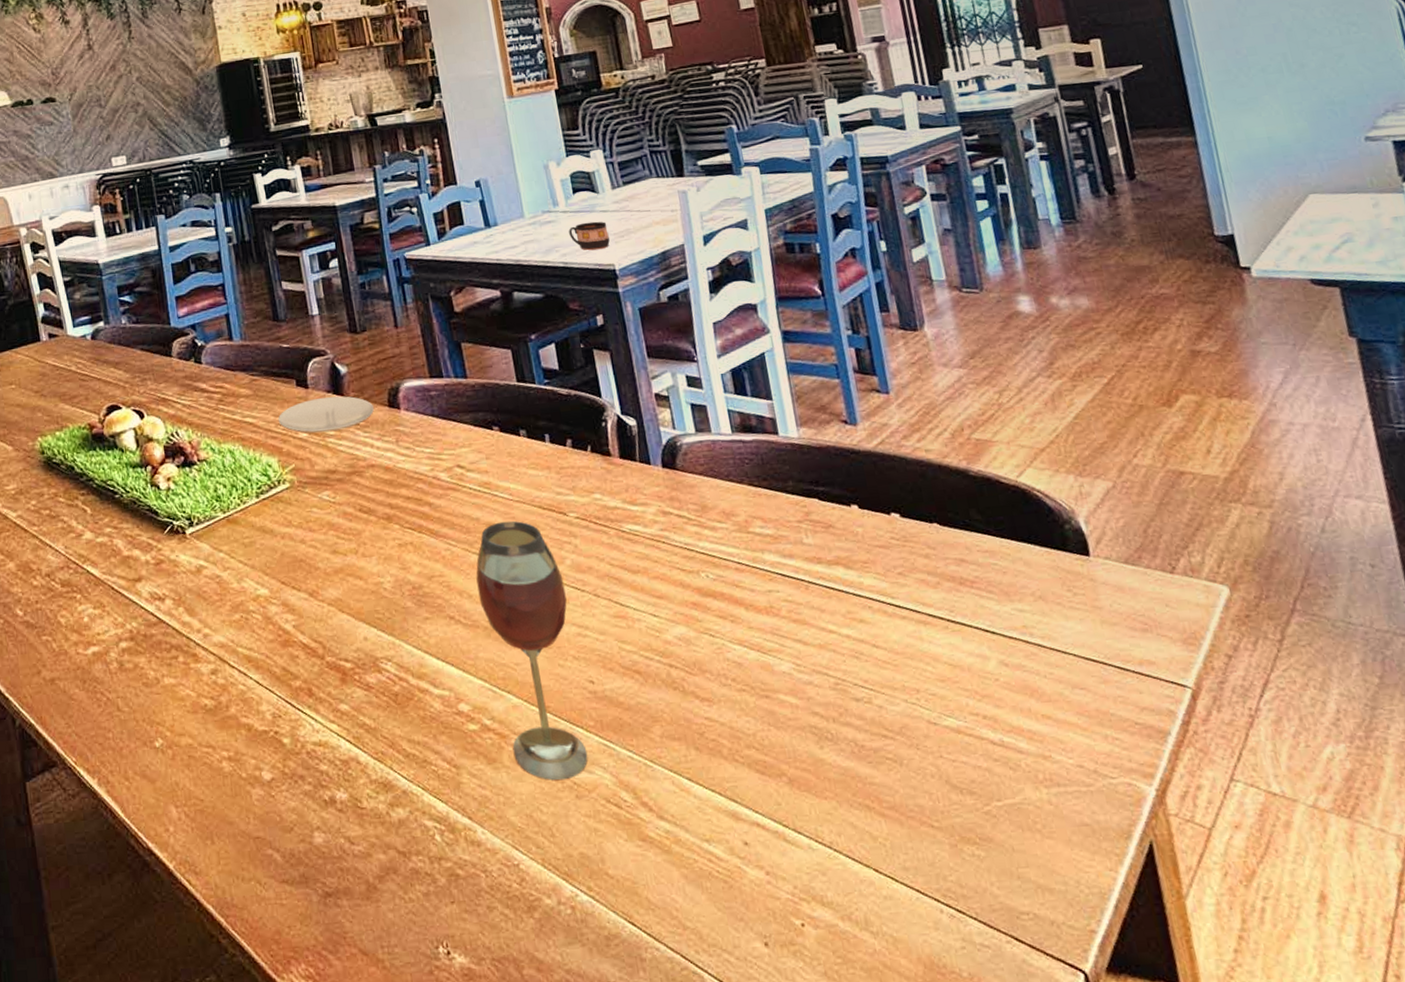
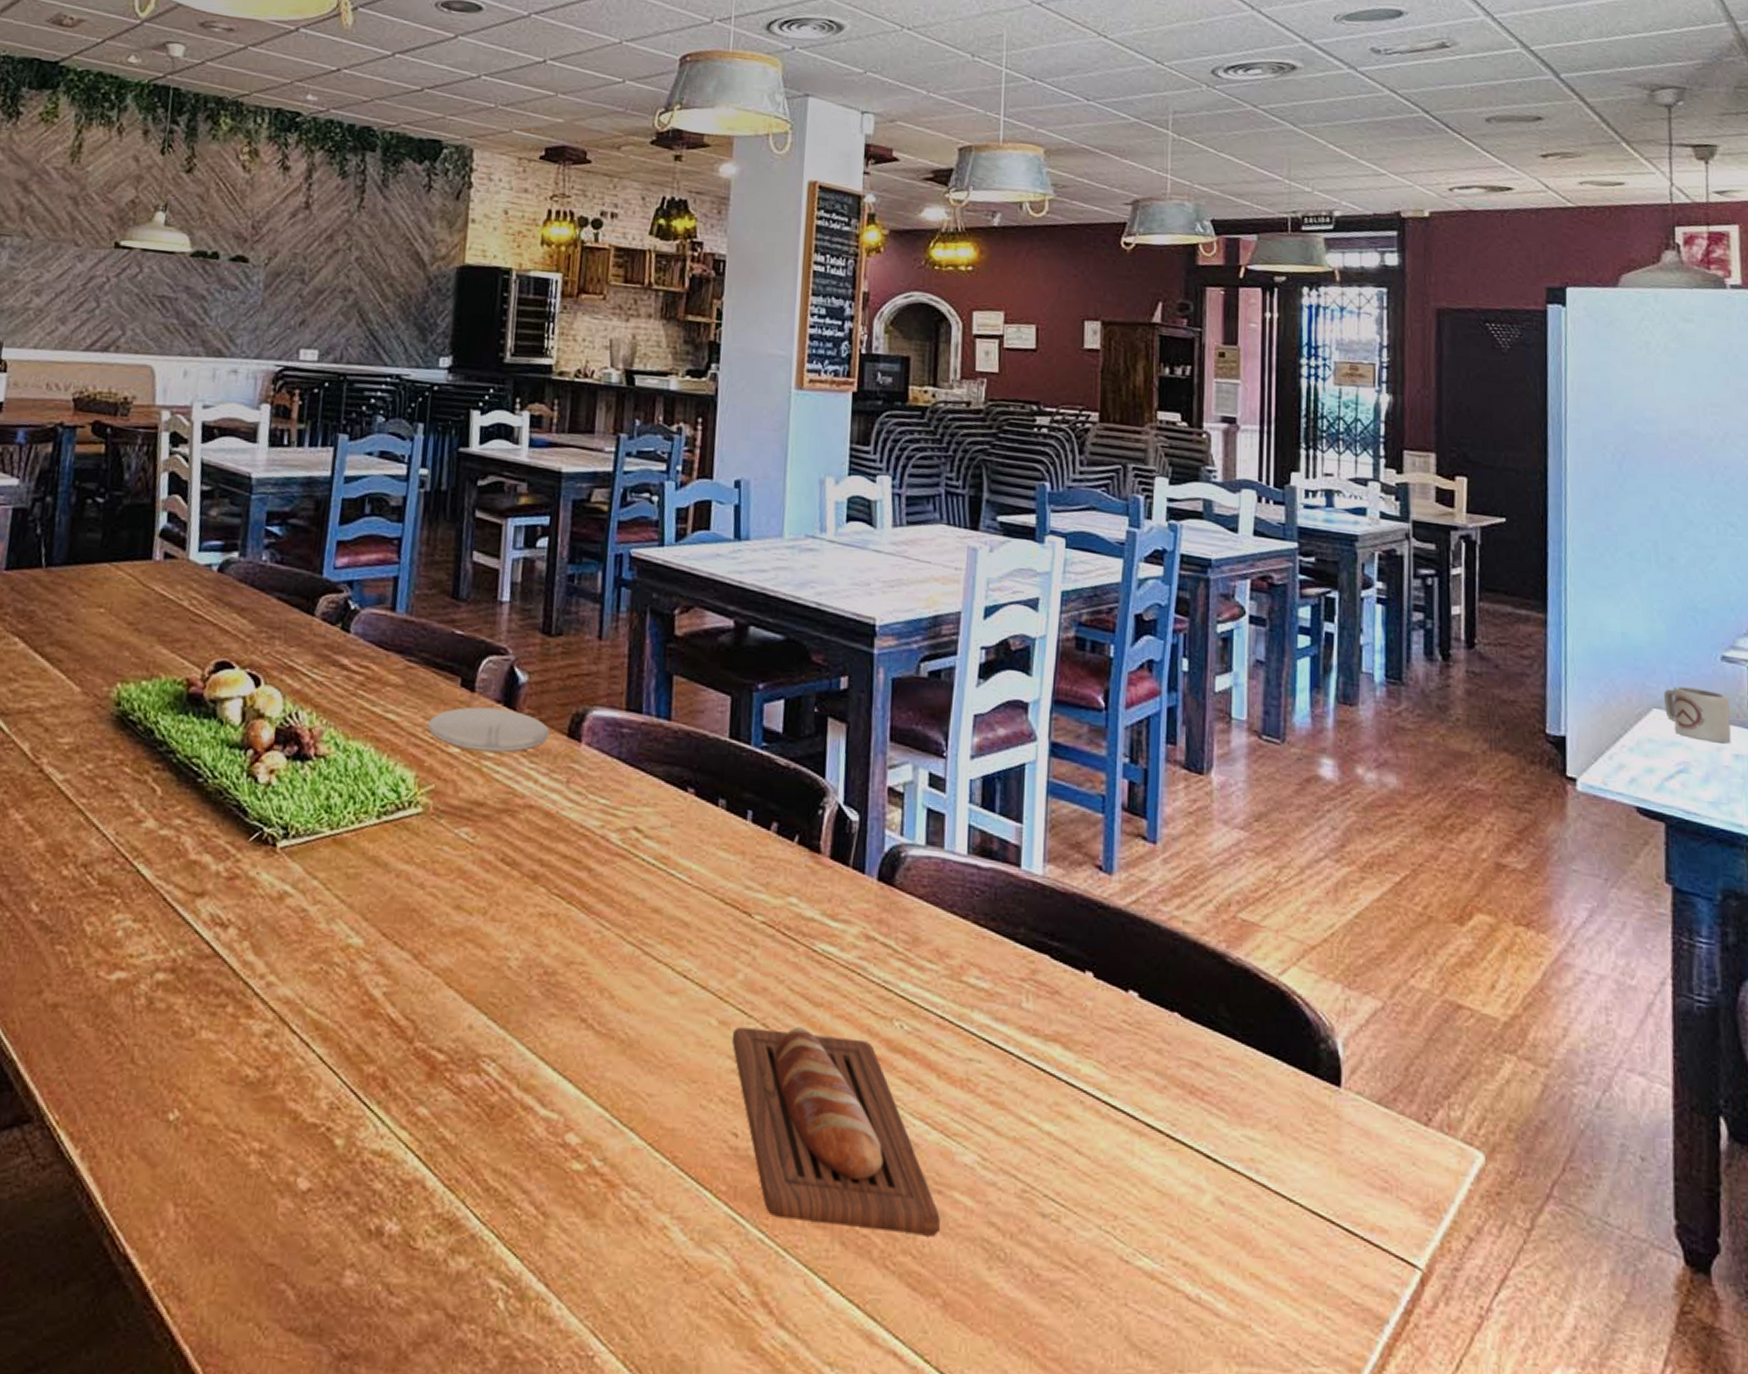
wineglass: present [476,520,588,781] -> none [619,909,730,1256]
cup: present [568,221,610,251] -> none [831,559,878,597]
bread loaf: none [571,591,775,738] -> present [731,1026,941,1237]
cup: none [1317,168,1388,212] -> present [1664,686,1731,744]

